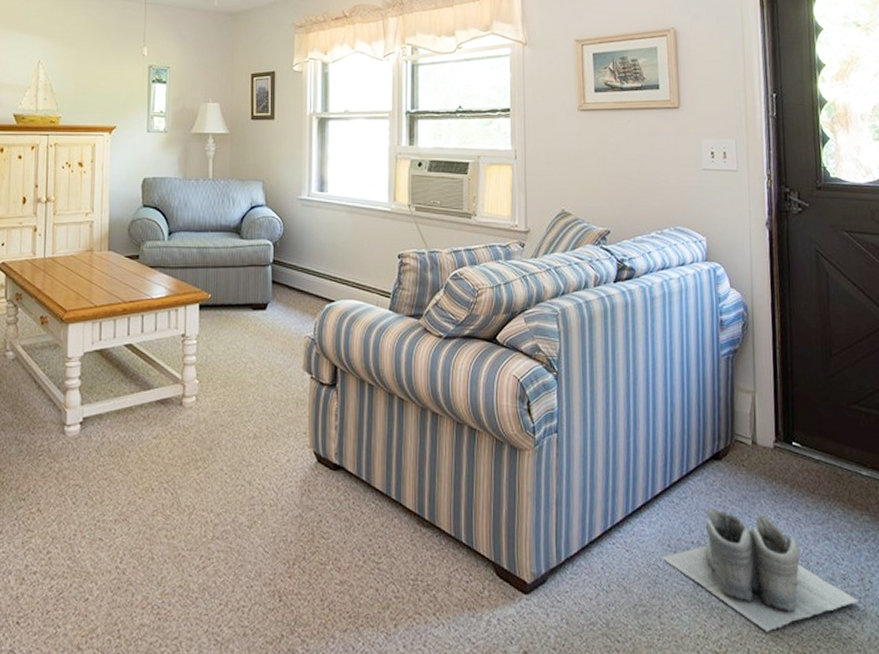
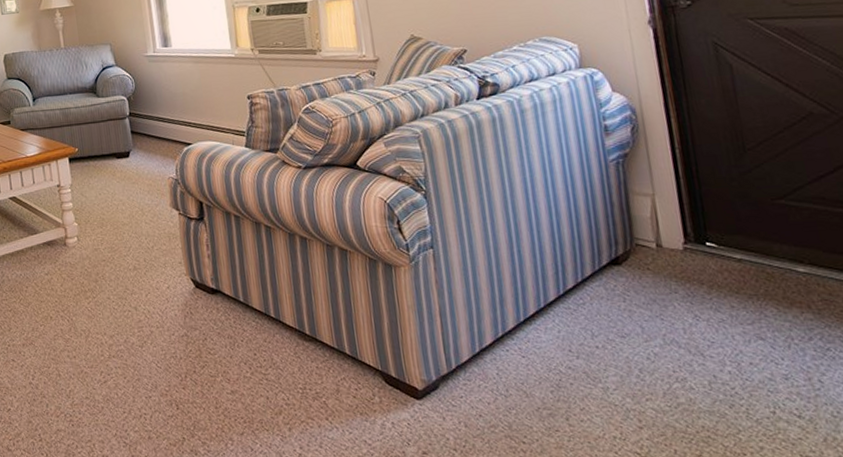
boots: present [661,508,859,632] -> none [562,312,808,433]

